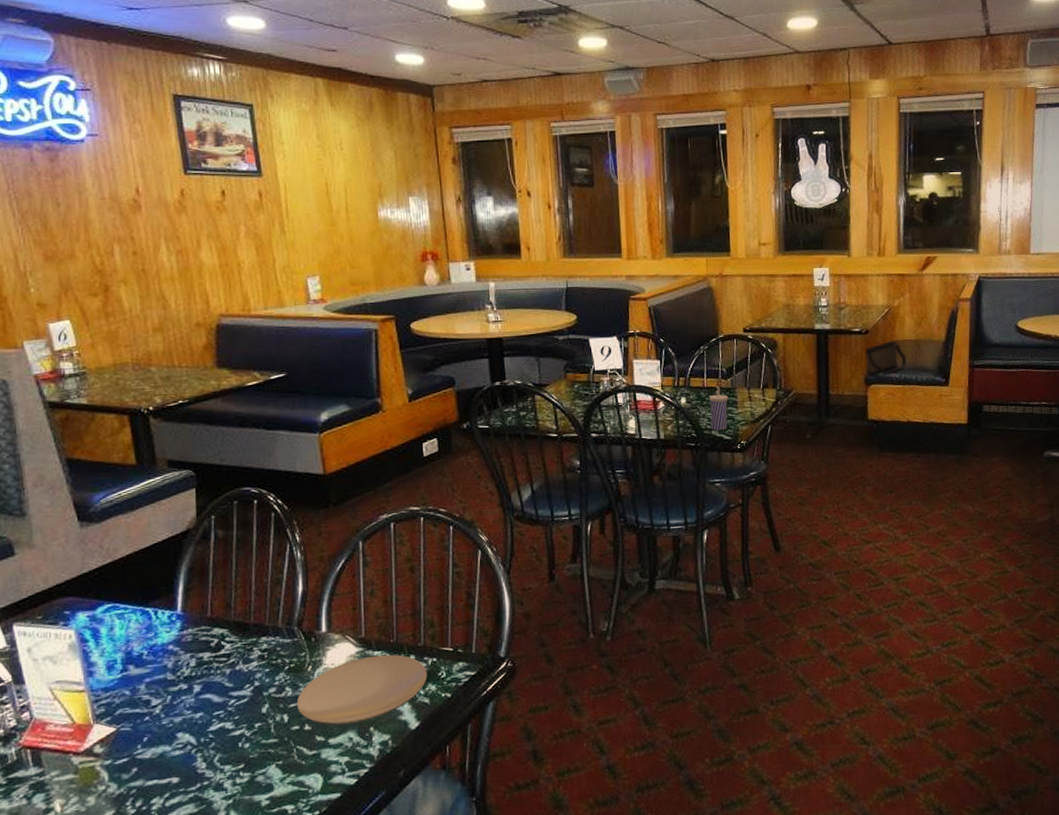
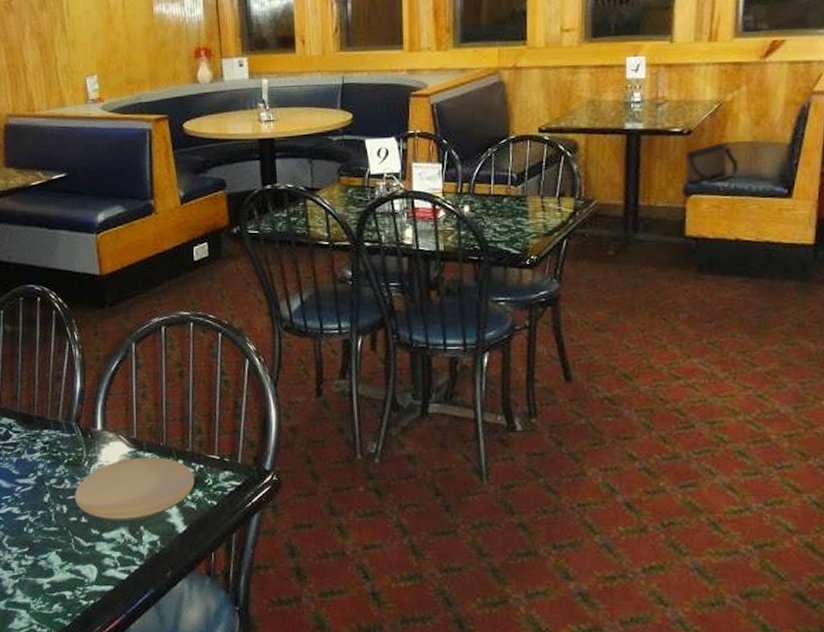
beverage cup: present [709,386,728,430] -> none [496,194,518,243]

